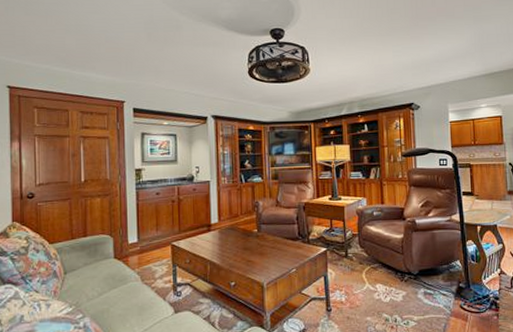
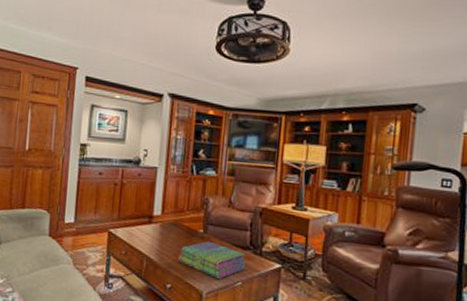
stack of books: none [239,238,298,269] -> present [178,241,247,279]

